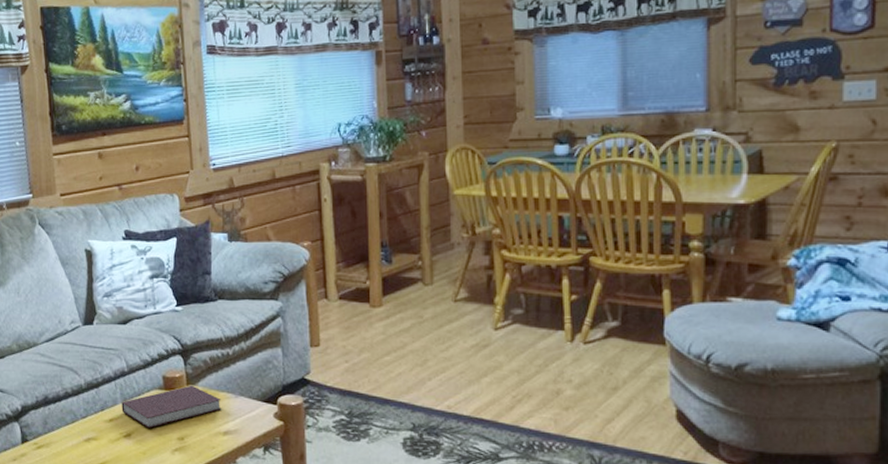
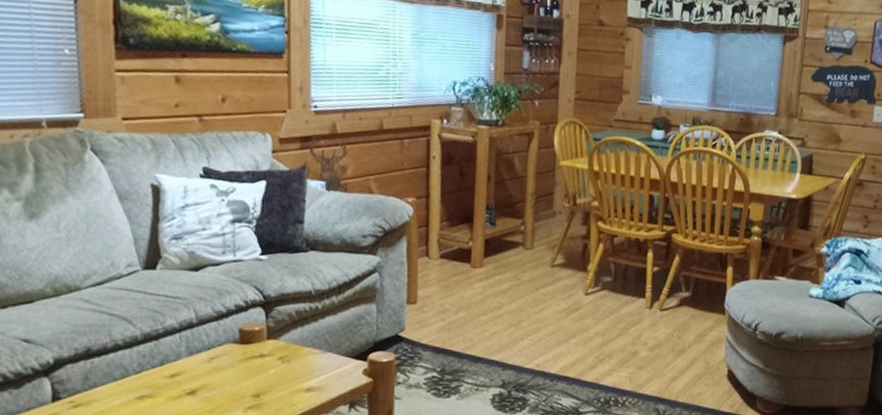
notebook: present [121,385,222,429] -> none [186,339,306,385]

